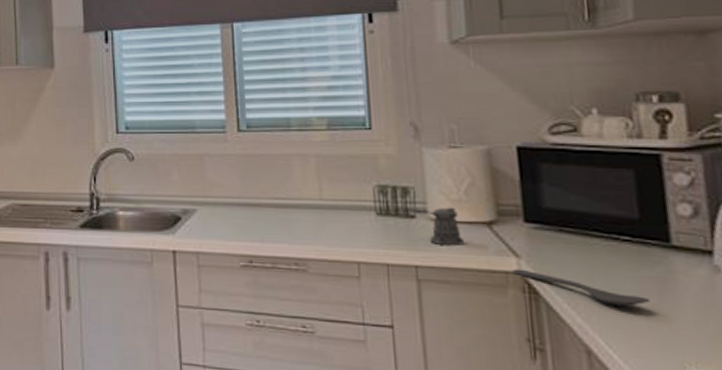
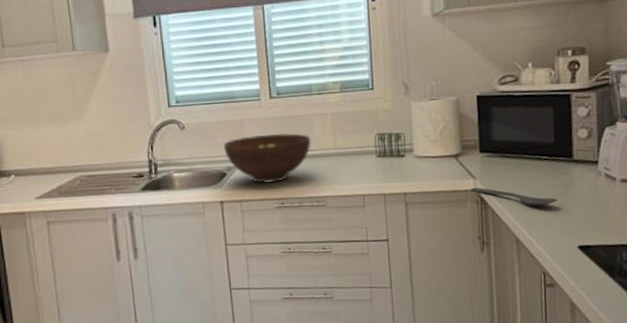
fruit bowl: none [180,174,289,234] -> present [224,133,311,183]
pepper shaker: present [416,207,464,247] -> none [406,146,438,176]

